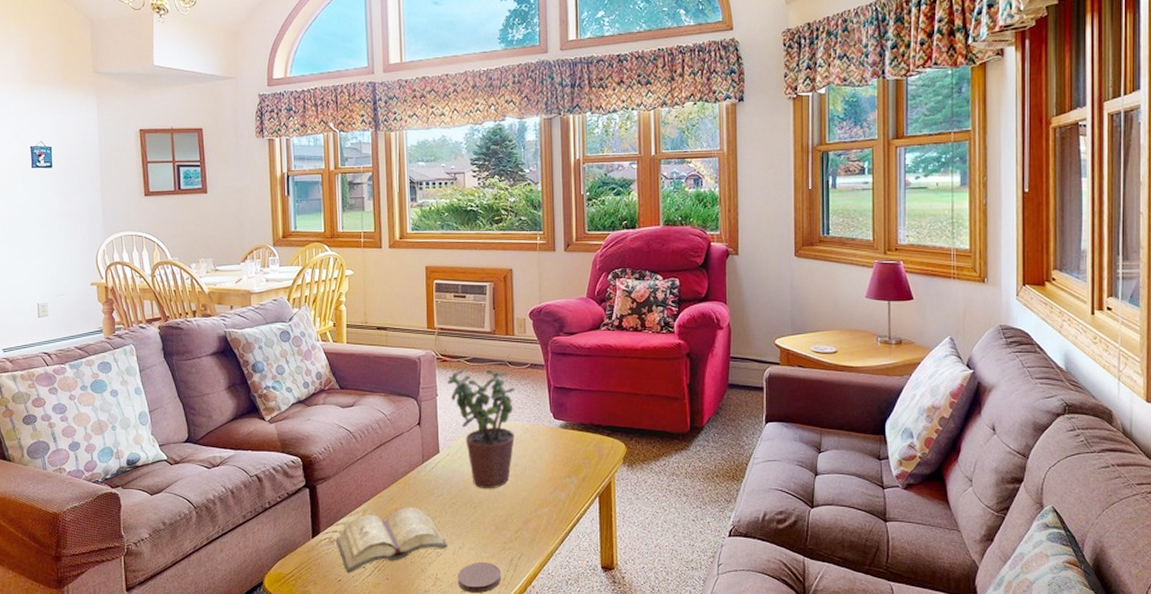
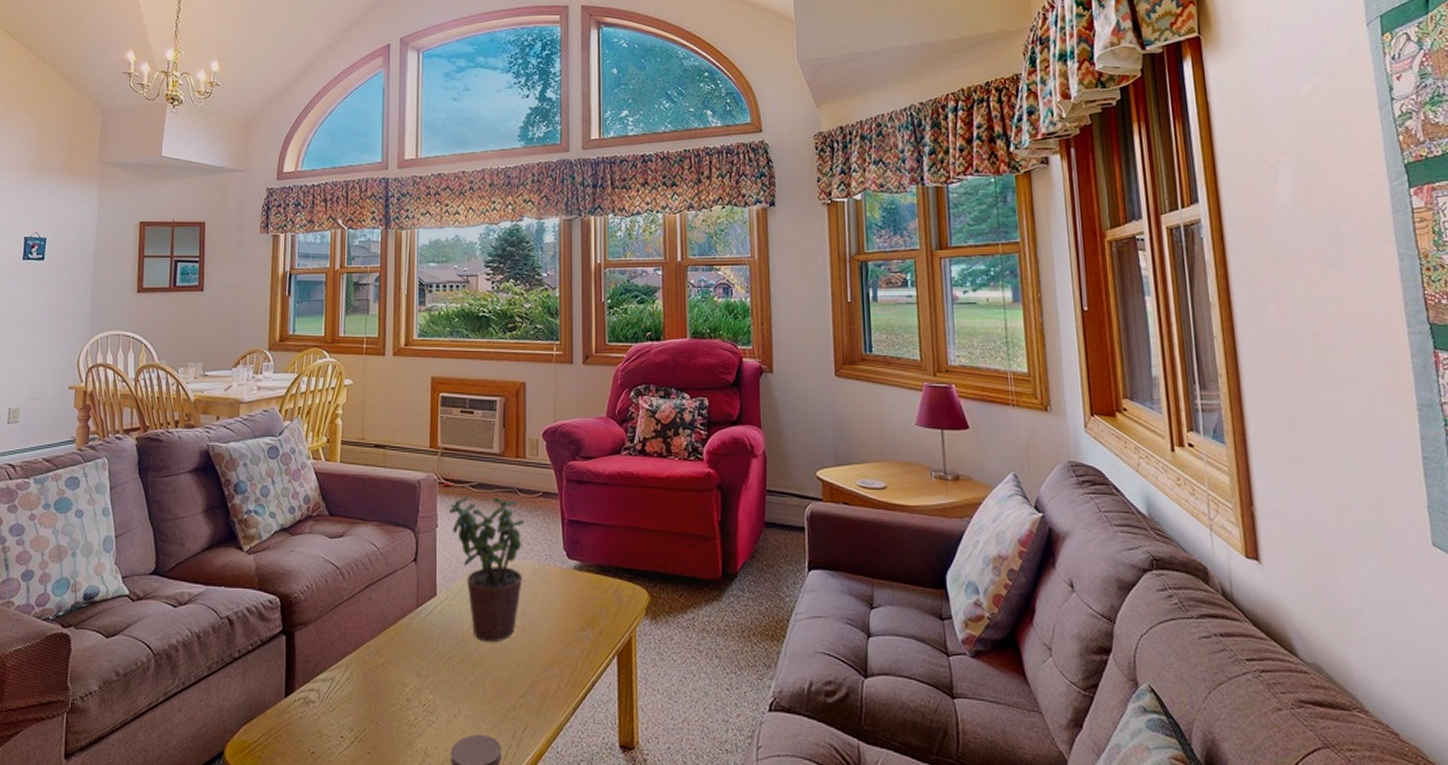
diary: present [336,507,447,573] -> none [313,662,440,744]

